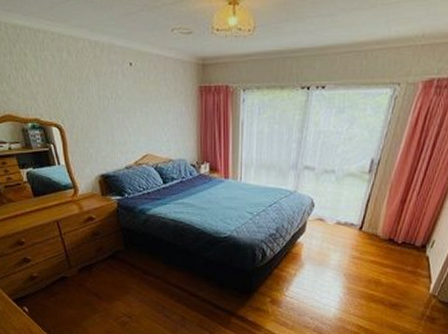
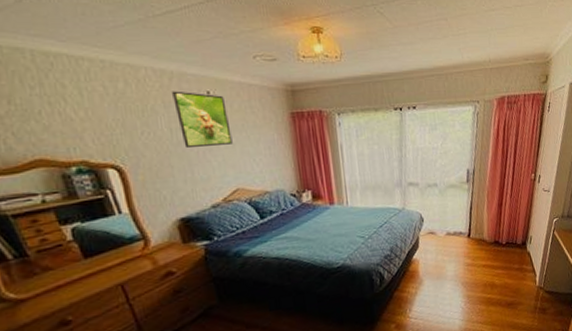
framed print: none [103,61,147,113] -> present [172,90,233,147]

